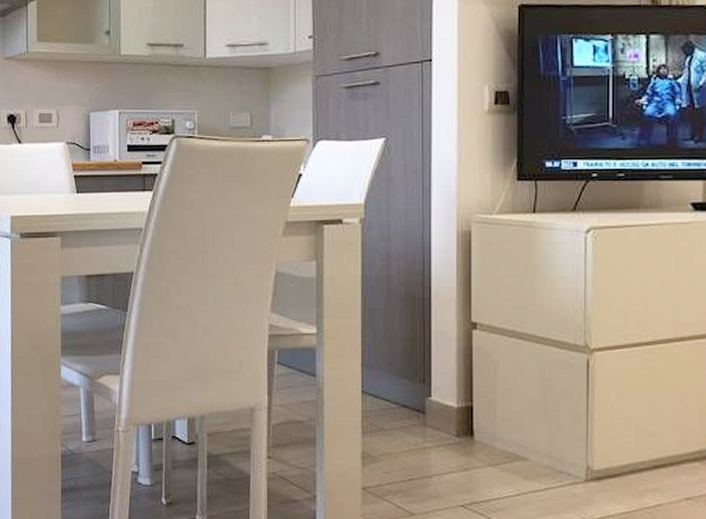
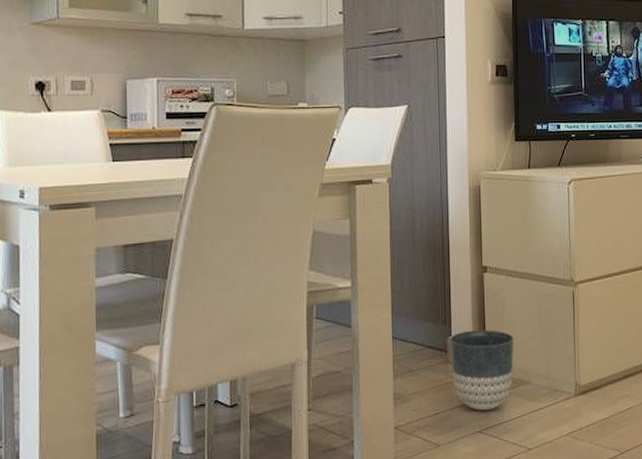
planter: none [430,392,509,484] -> present [450,329,514,411]

